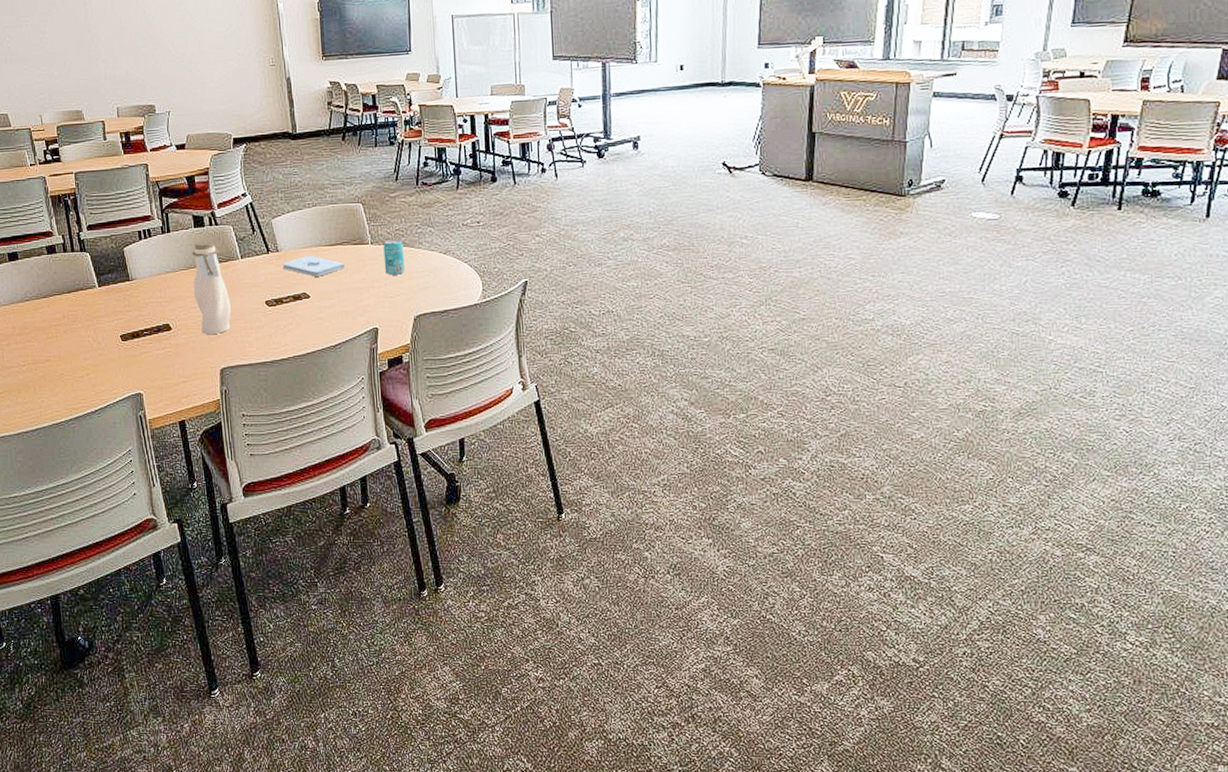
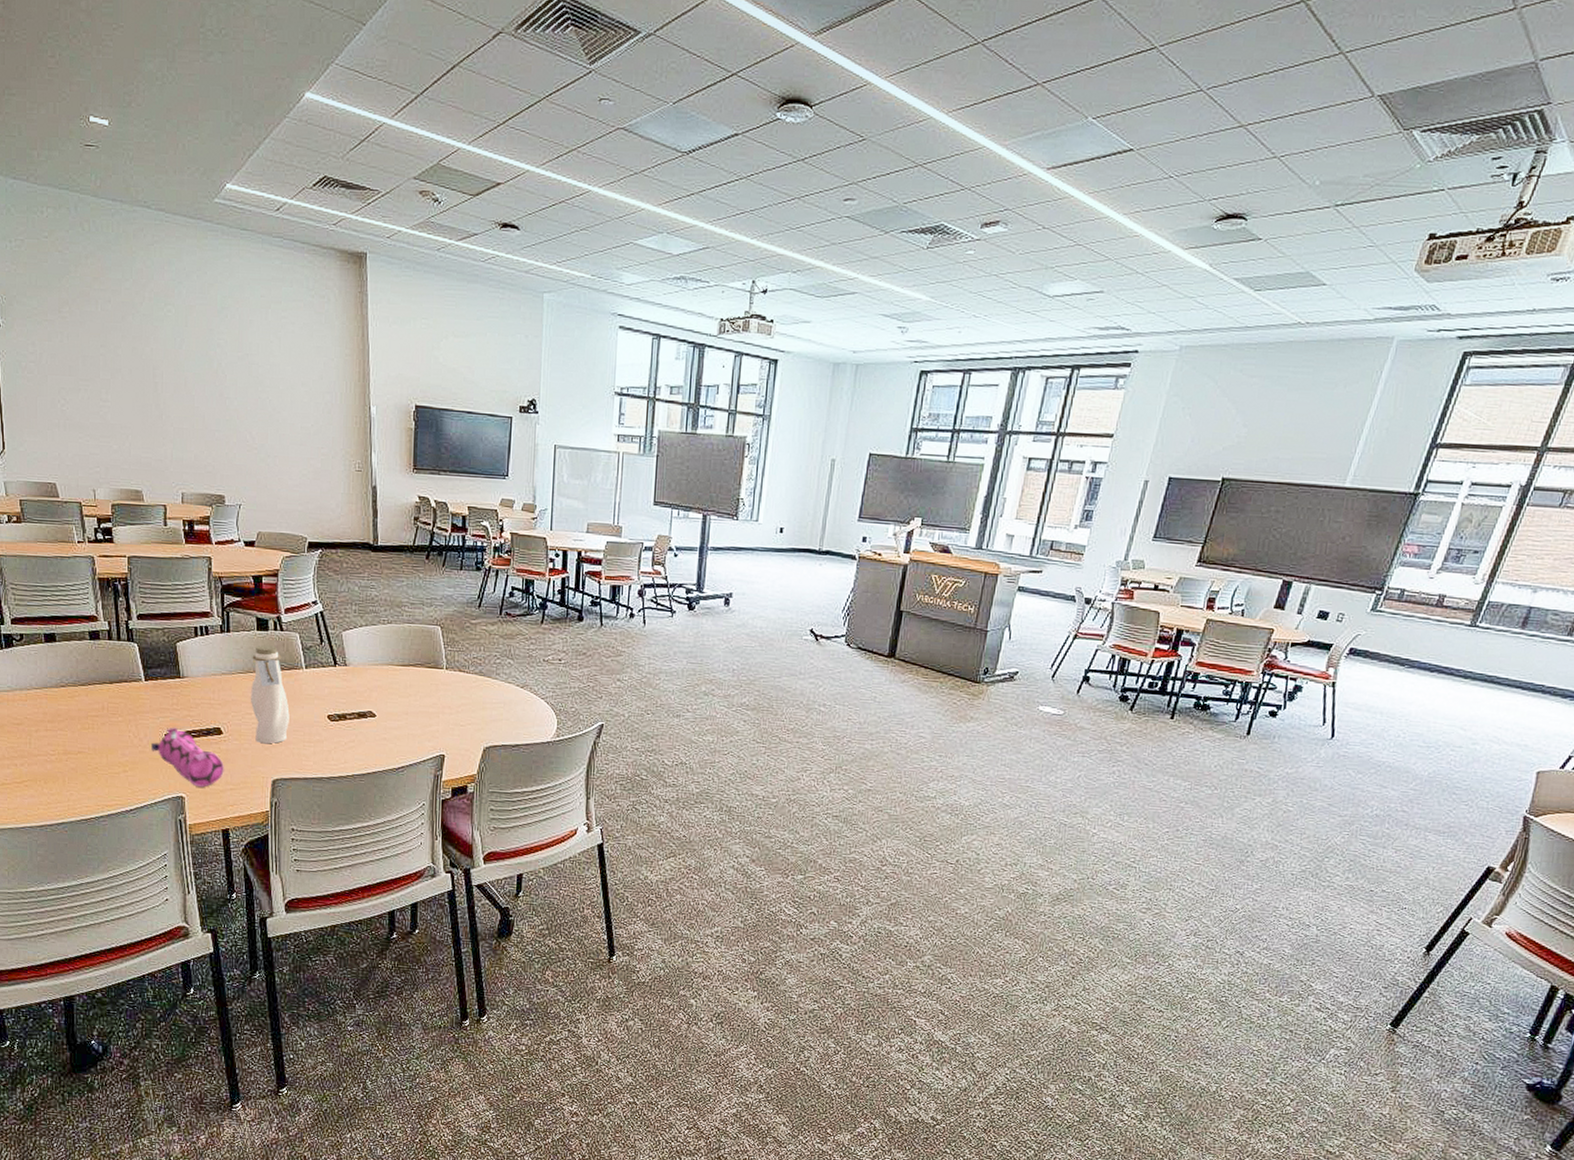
pencil case: none [109,328,176,383] -> present [151,727,224,788]
notepad: present [282,255,346,277] -> none [349,673,417,696]
beverage can: present [383,239,405,275] -> none [457,667,480,704]

